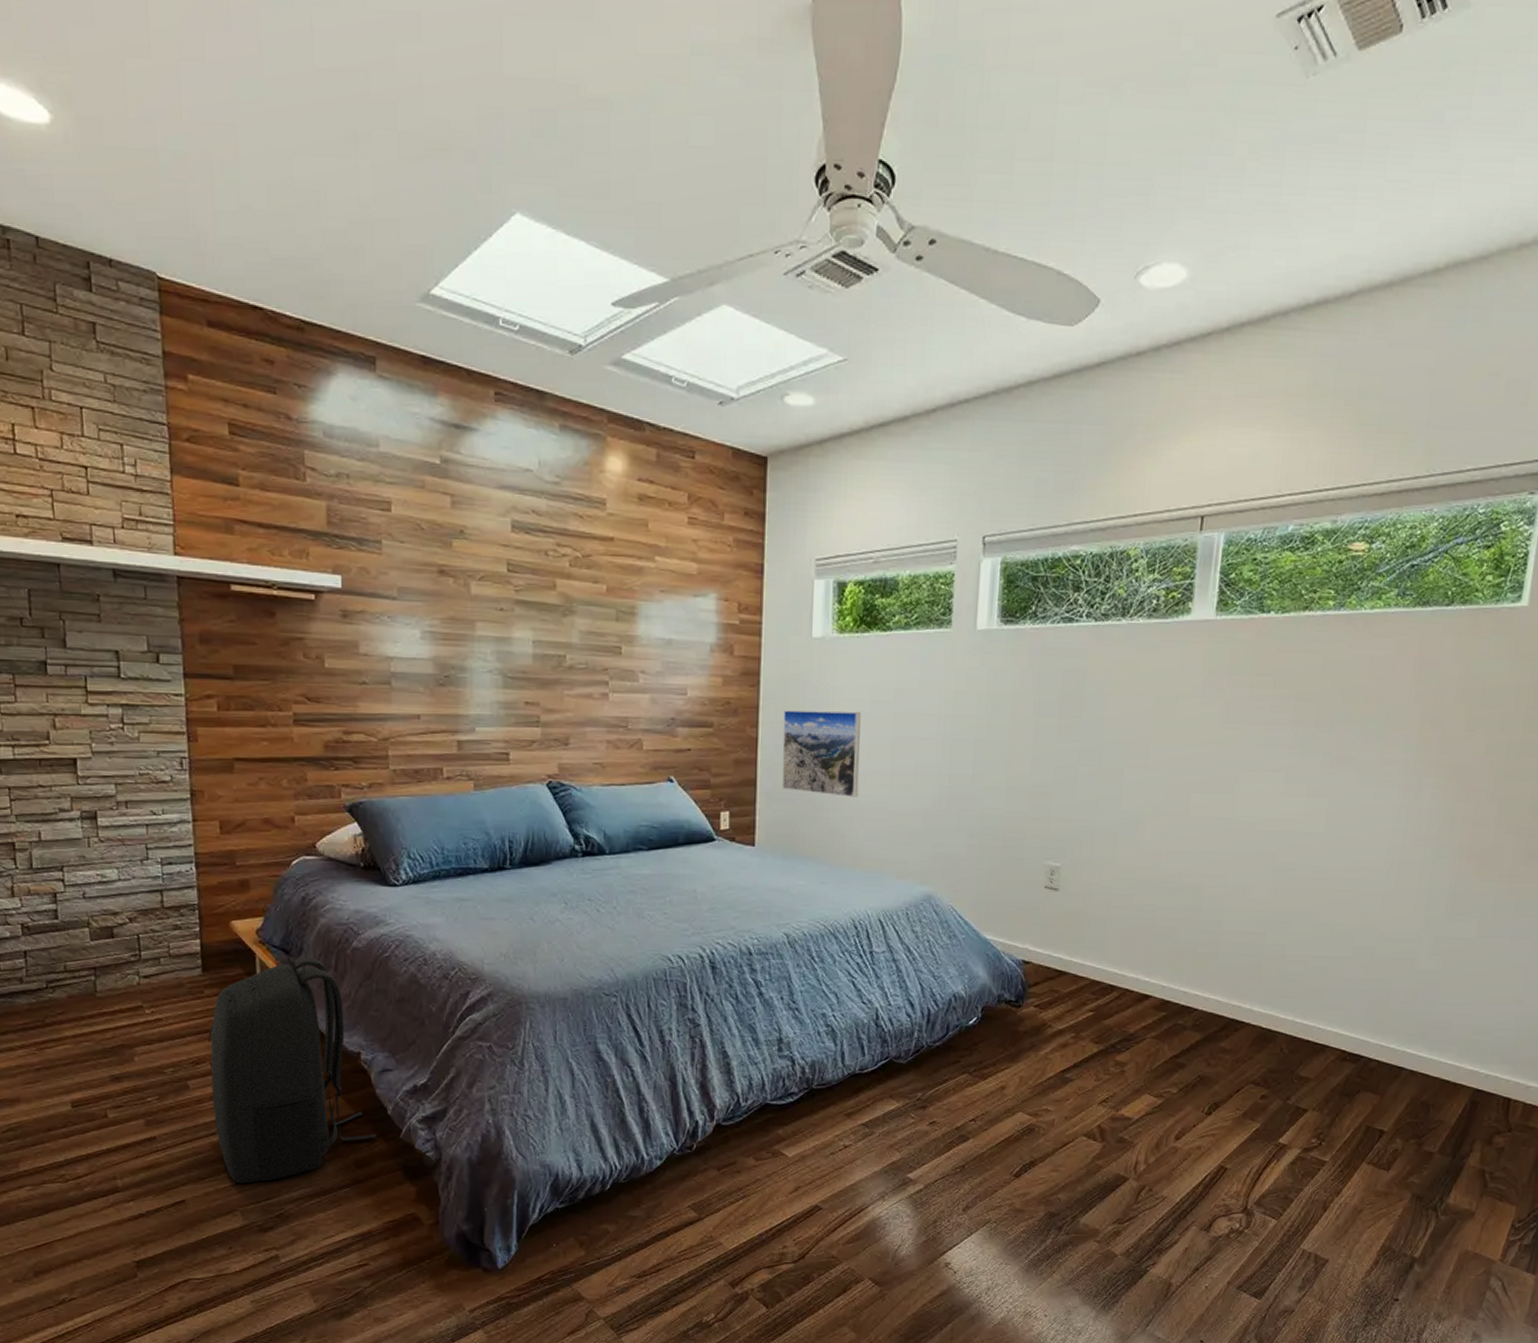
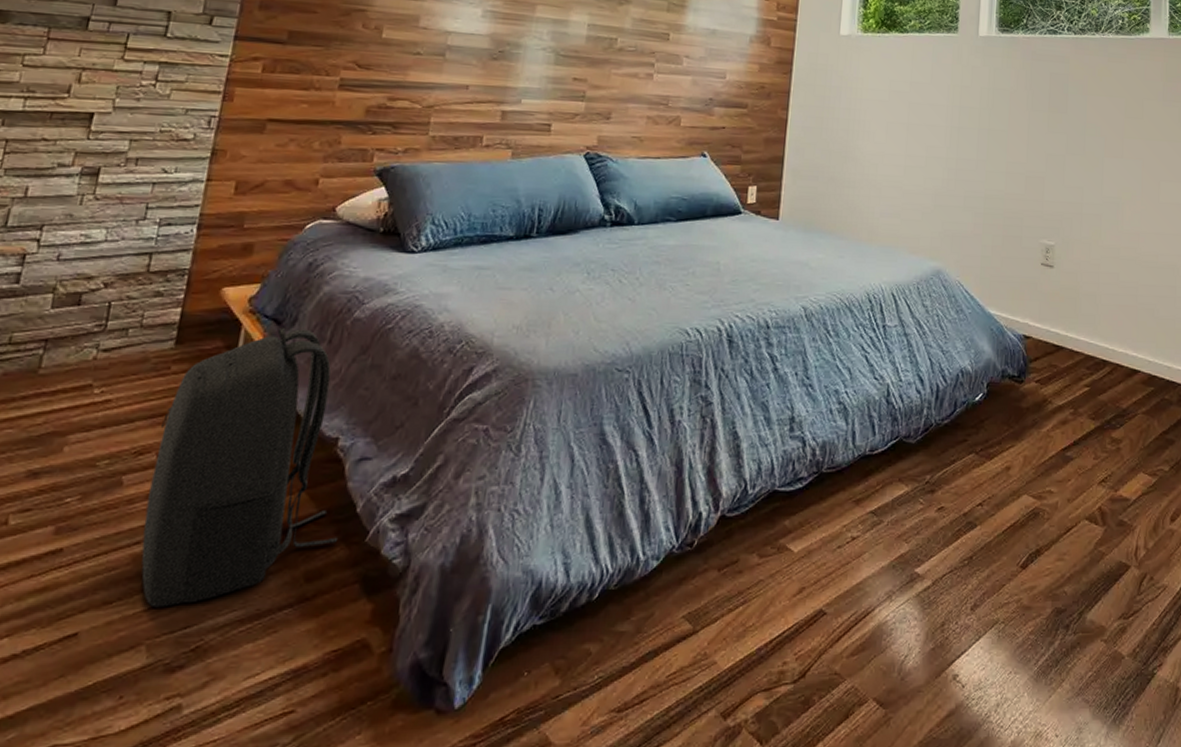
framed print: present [782,710,861,797] -> none [807,96,880,177]

